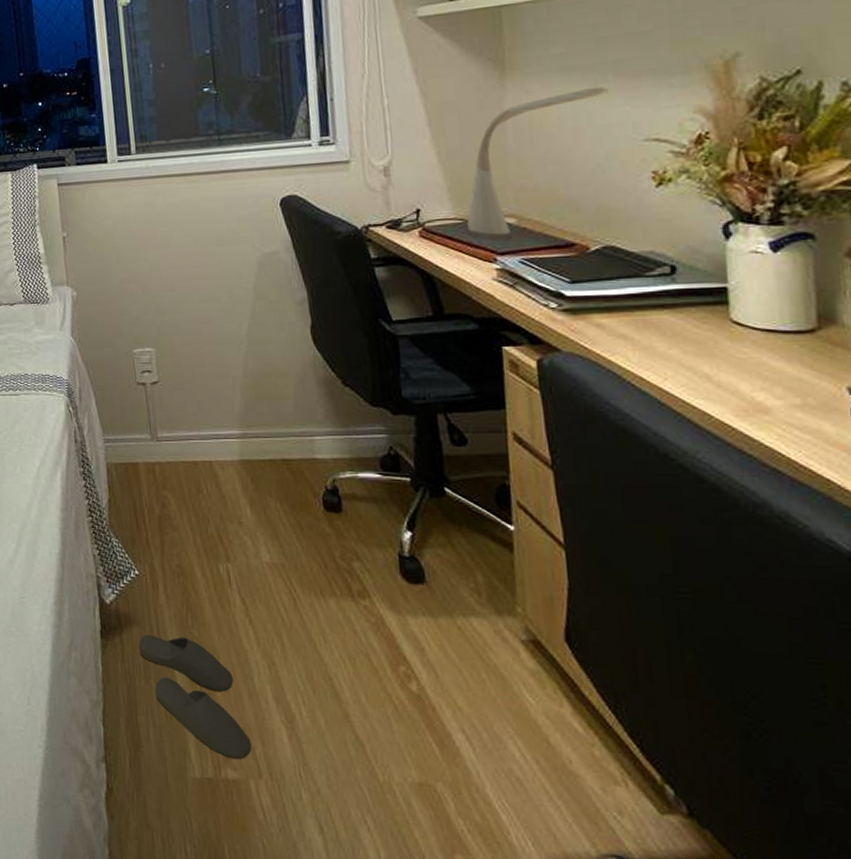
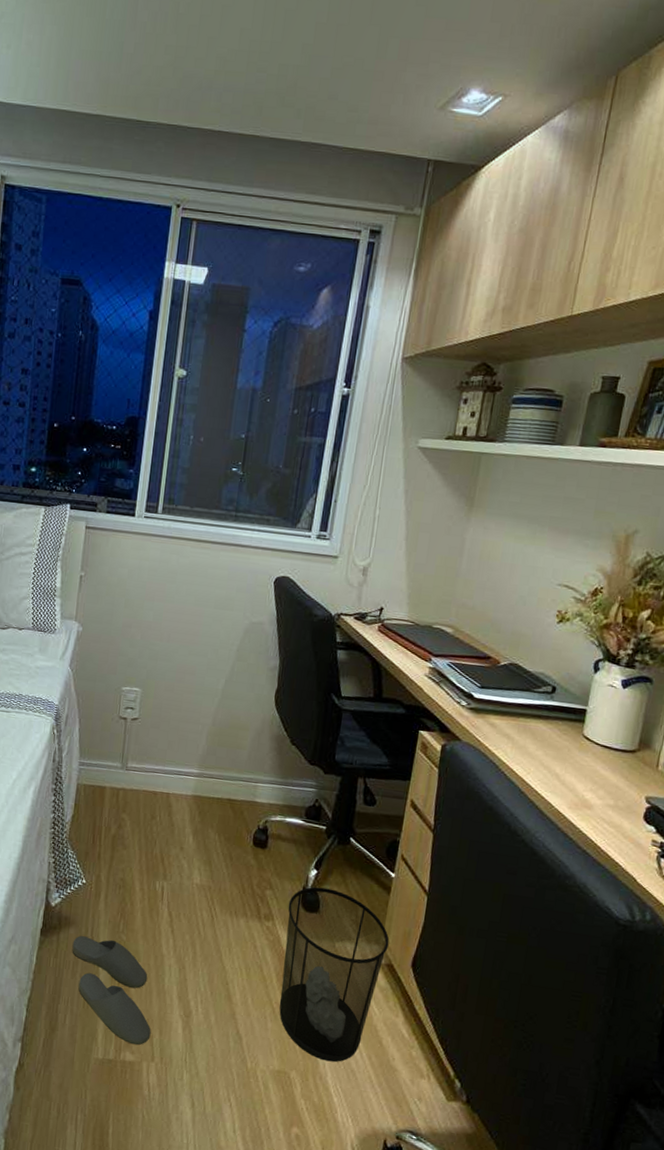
waste bin: none [384,552,528,770] -> present [279,887,390,1062]
desk lamp: present [466,86,608,241] -> none [414,534,543,646]

